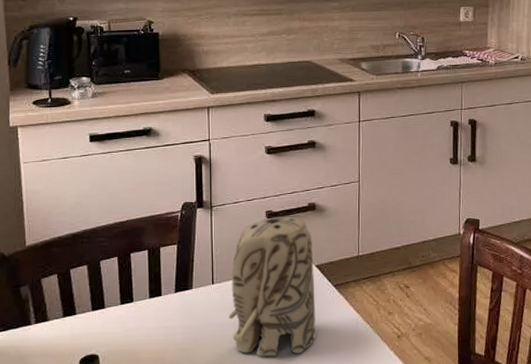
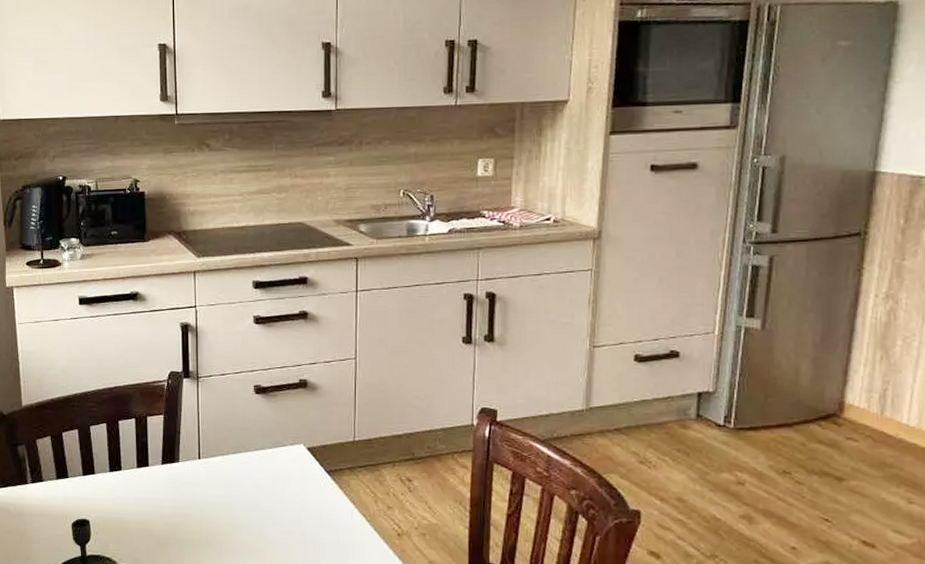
toy elephant: present [228,216,316,357] -> none [215,392,307,542]

